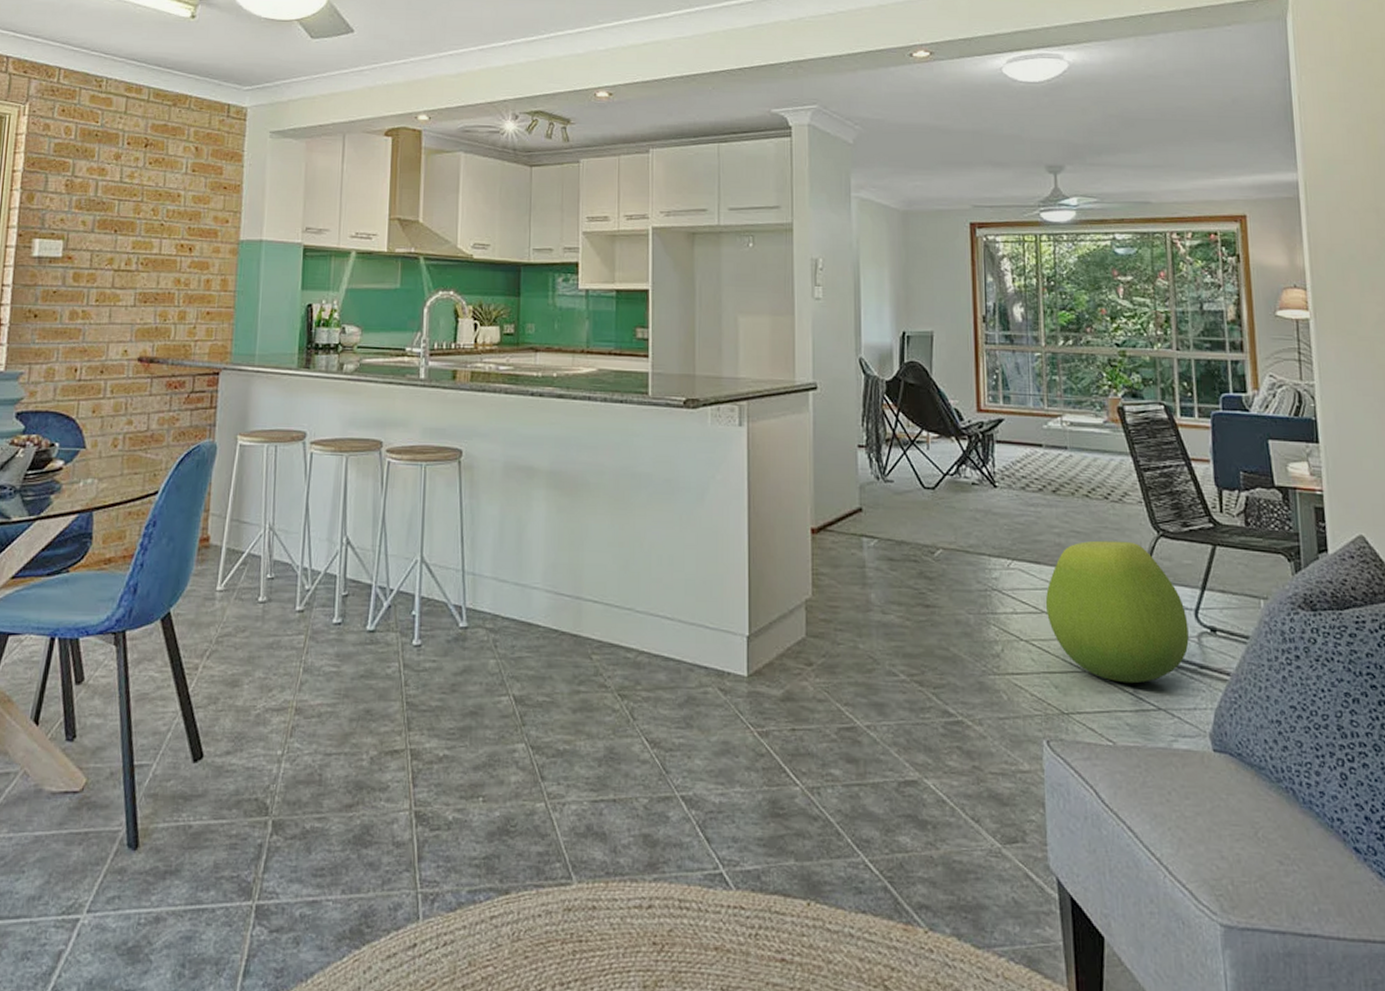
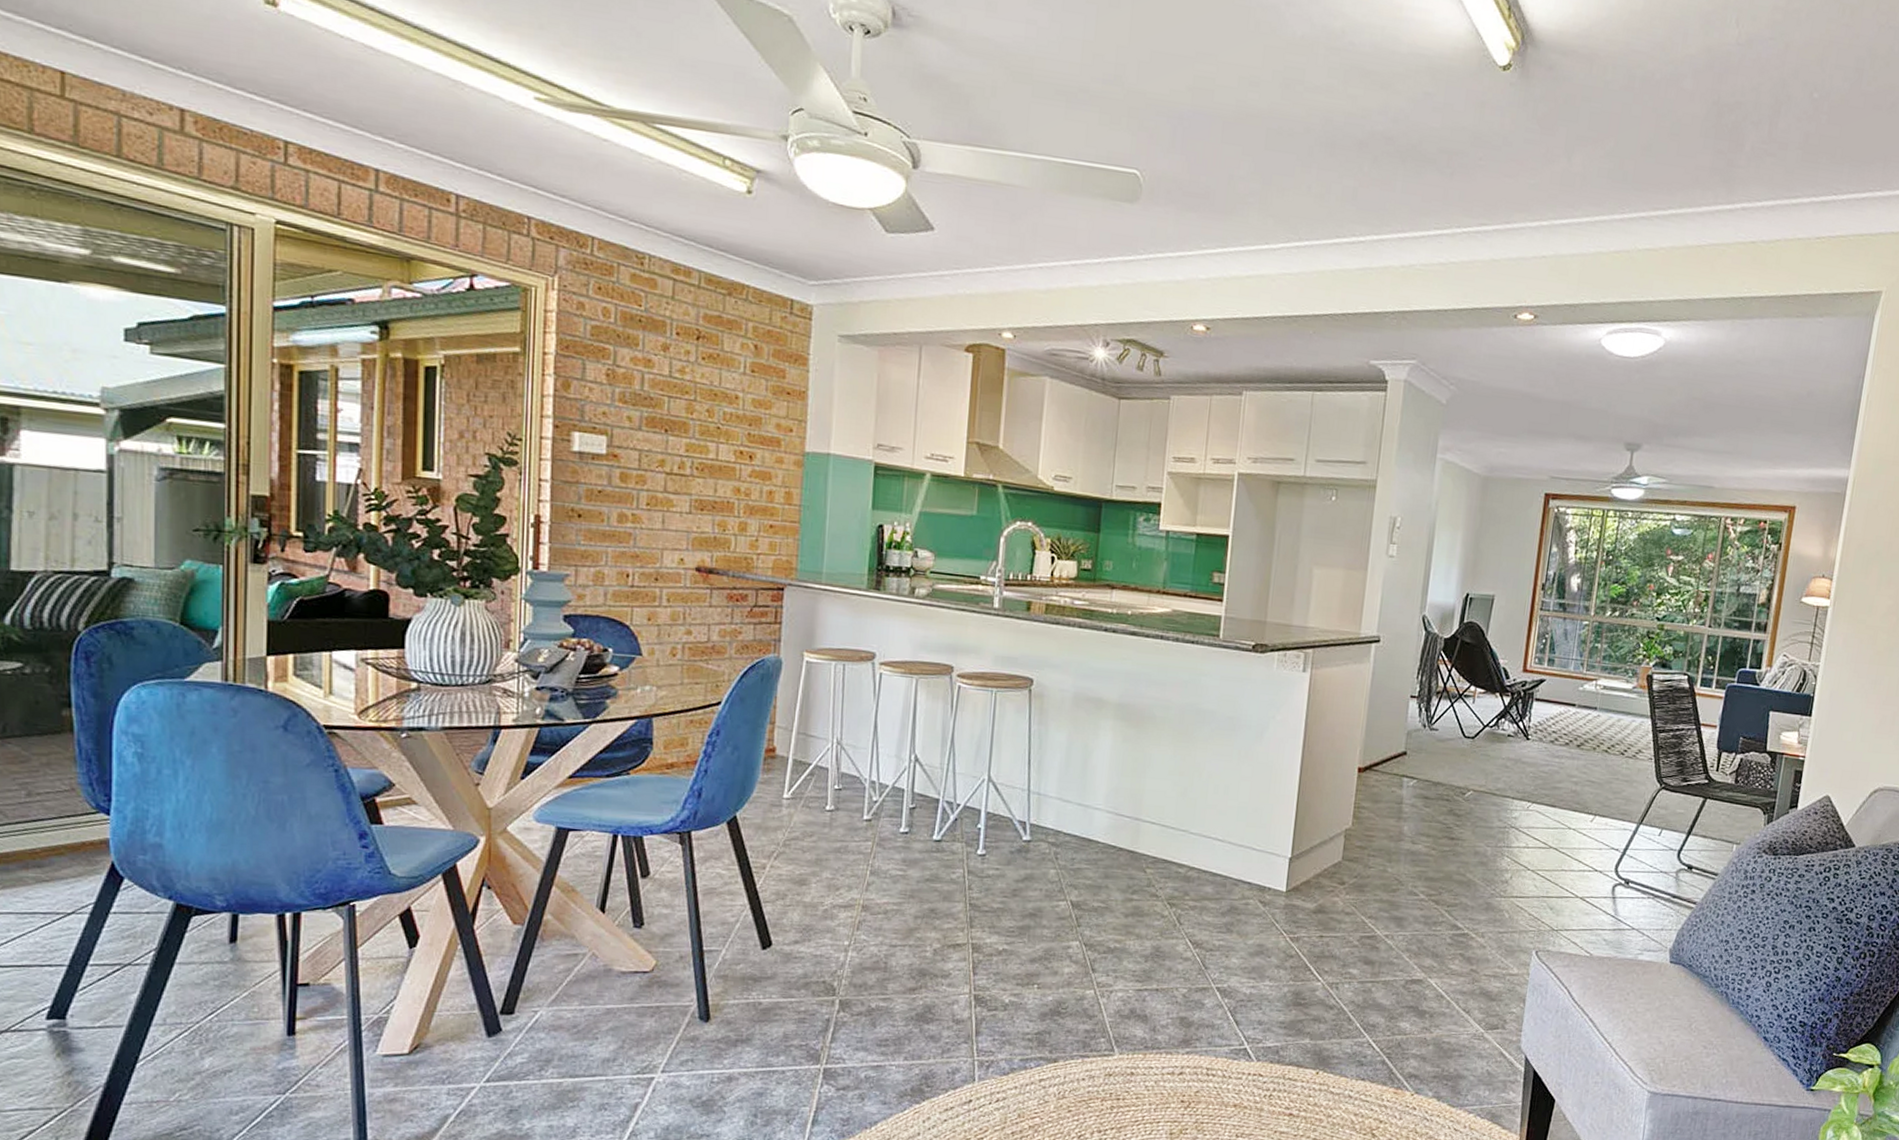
ottoman: present [1045,540,1189,684] -> none [1553,789,1671,908]

